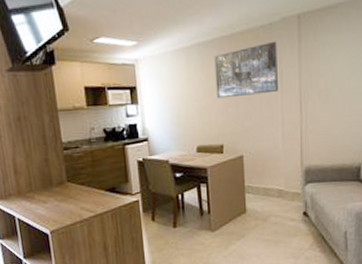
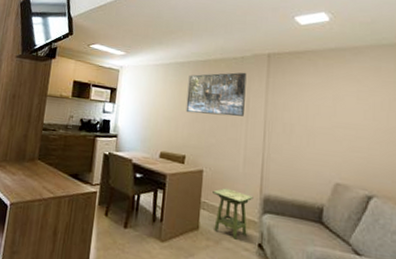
side table: none [255,168,295,213] -> present [212,188,254,240]

